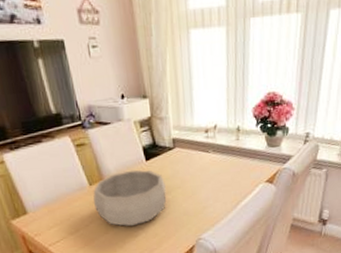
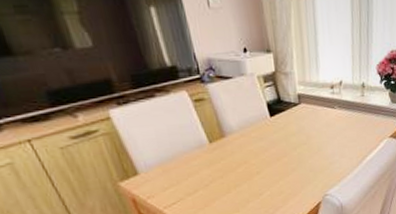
decorative bowl: present [93,169,167,227] -> none [213,126,292,185]

